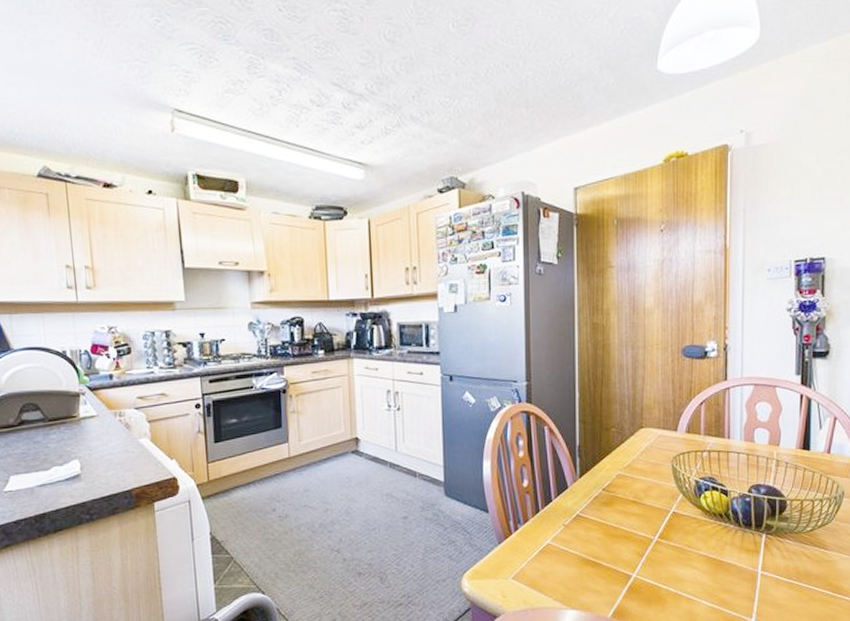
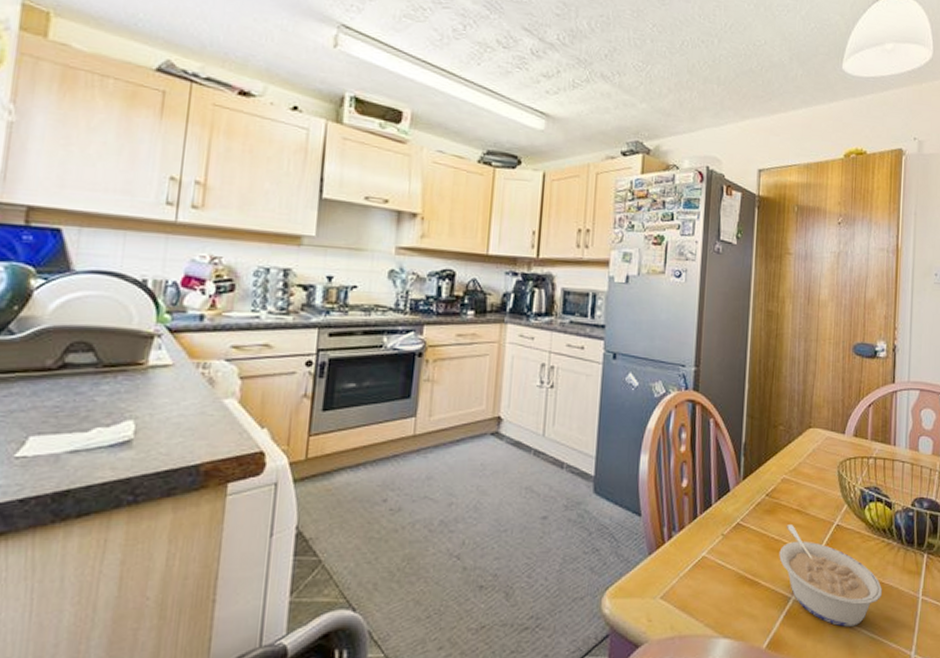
legume: none [618,514,720,599] -> present [779,525,882,627]

